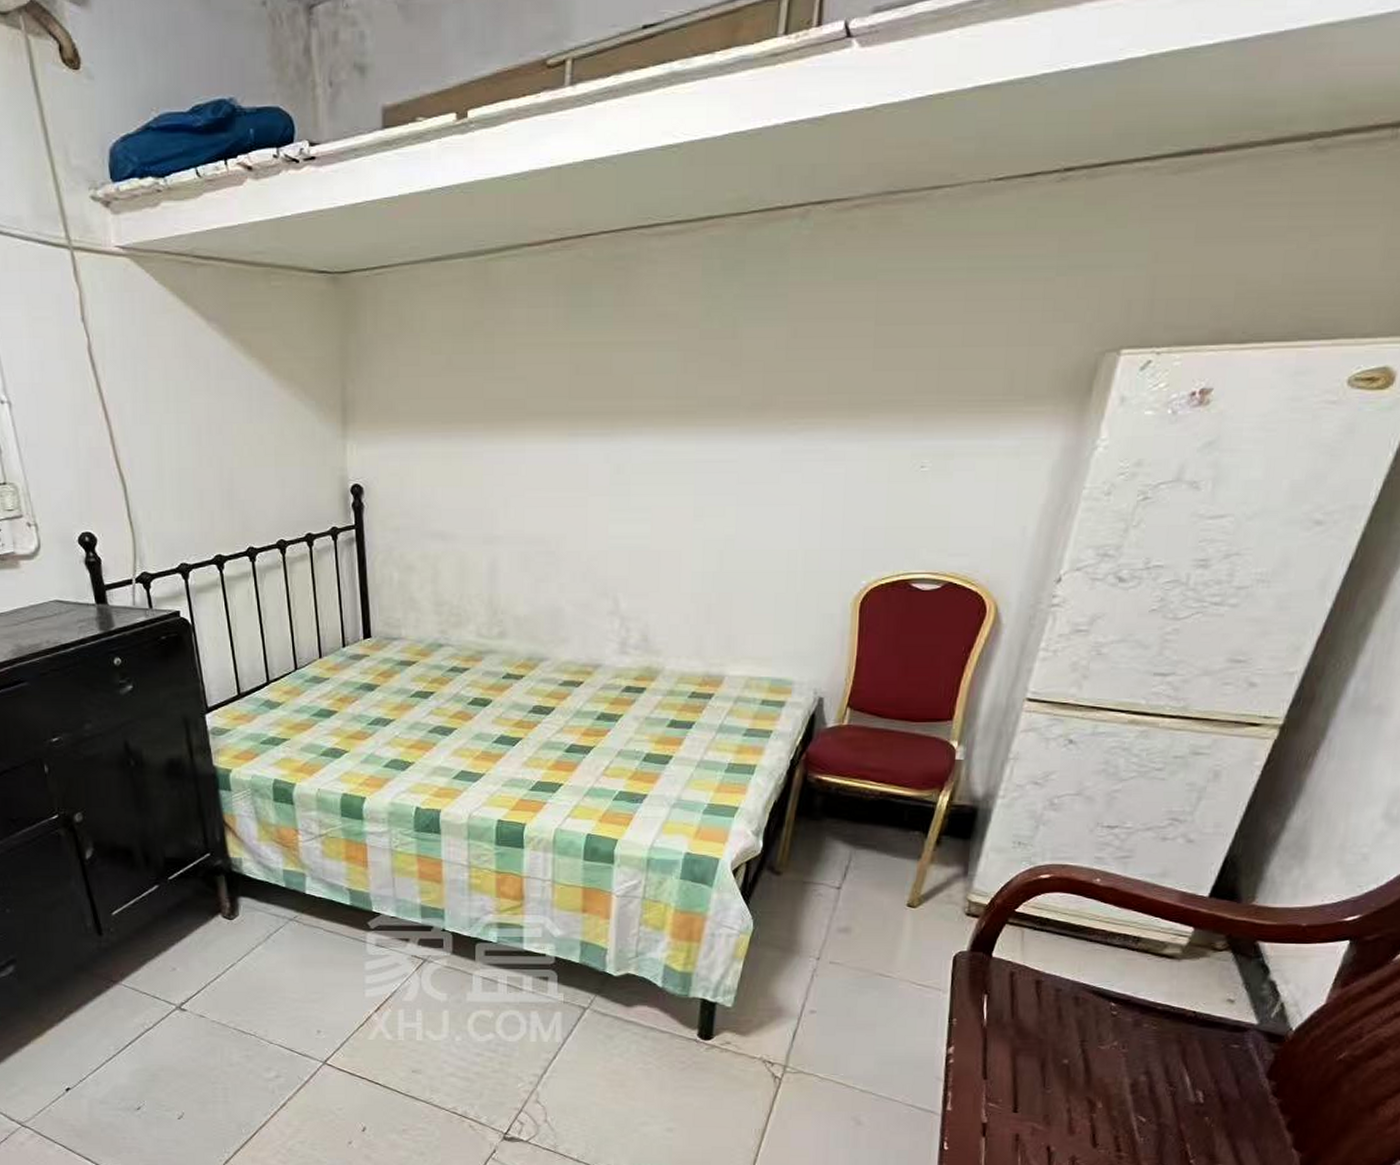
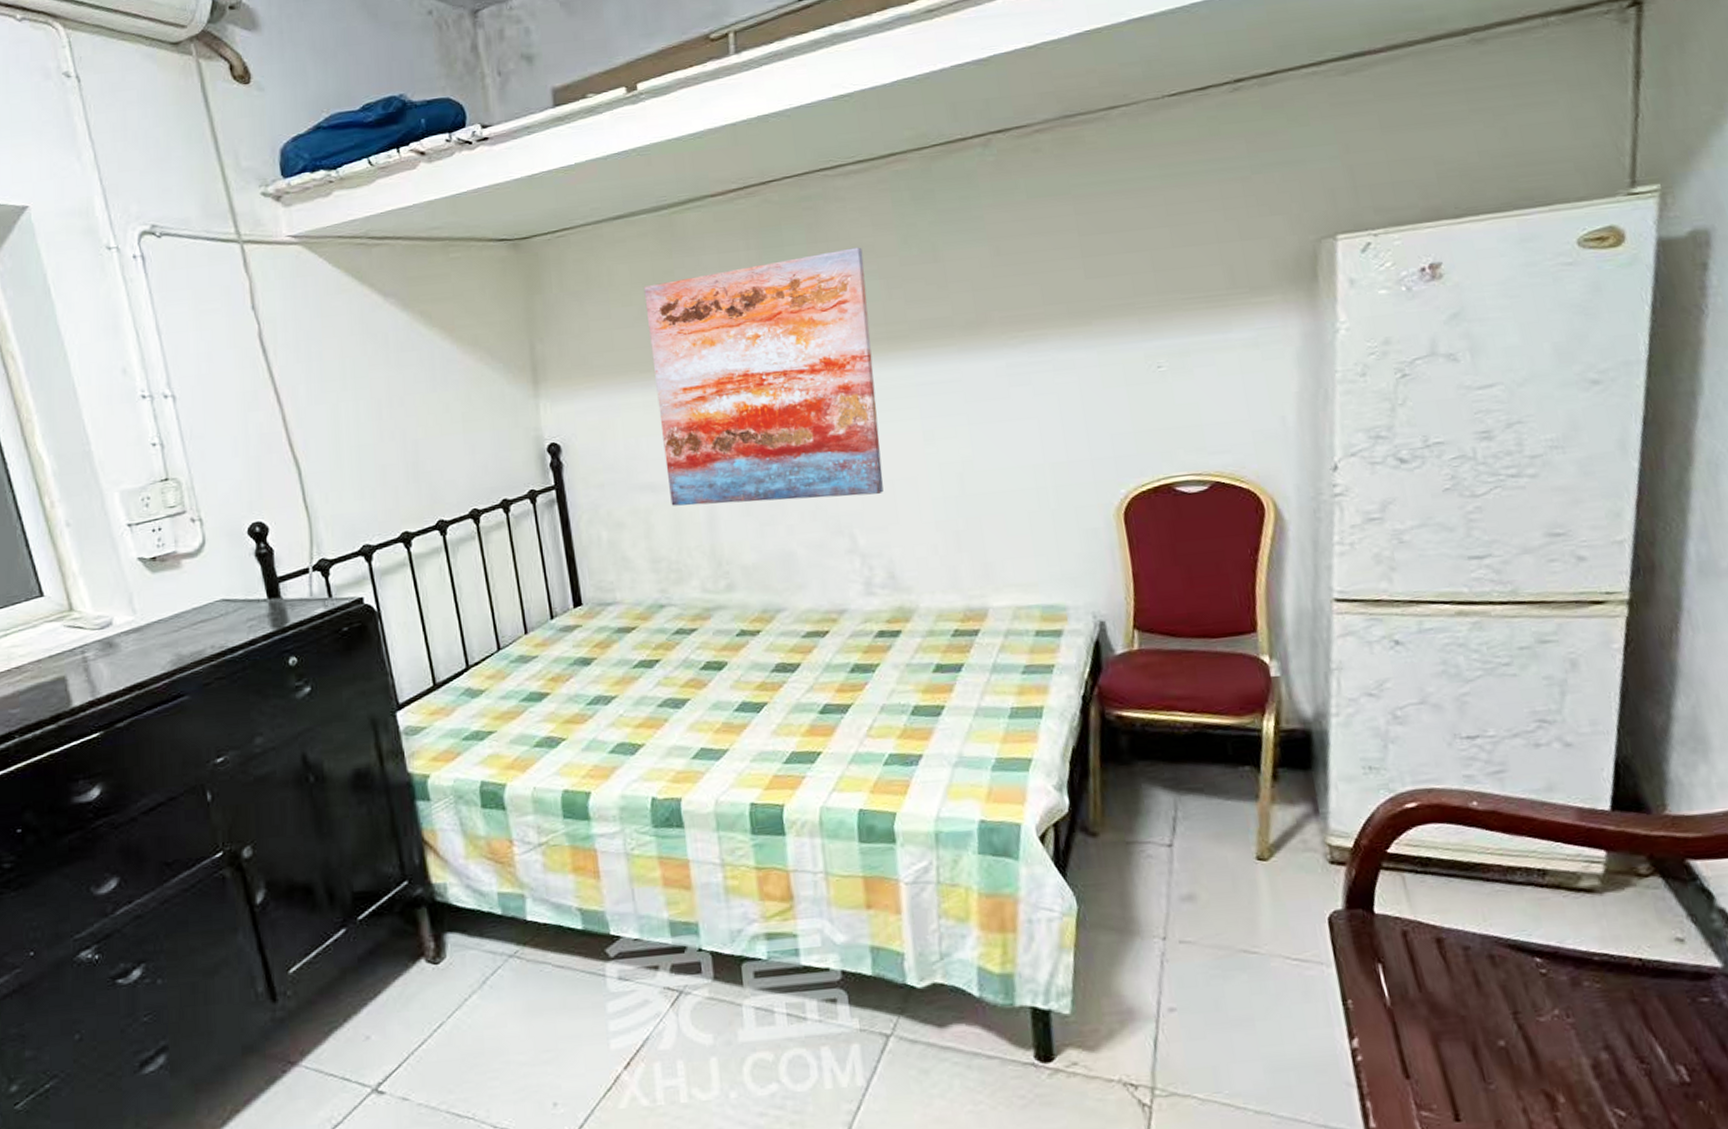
wall art: none [453,315,666,562] -> present [643,247,884,506]

